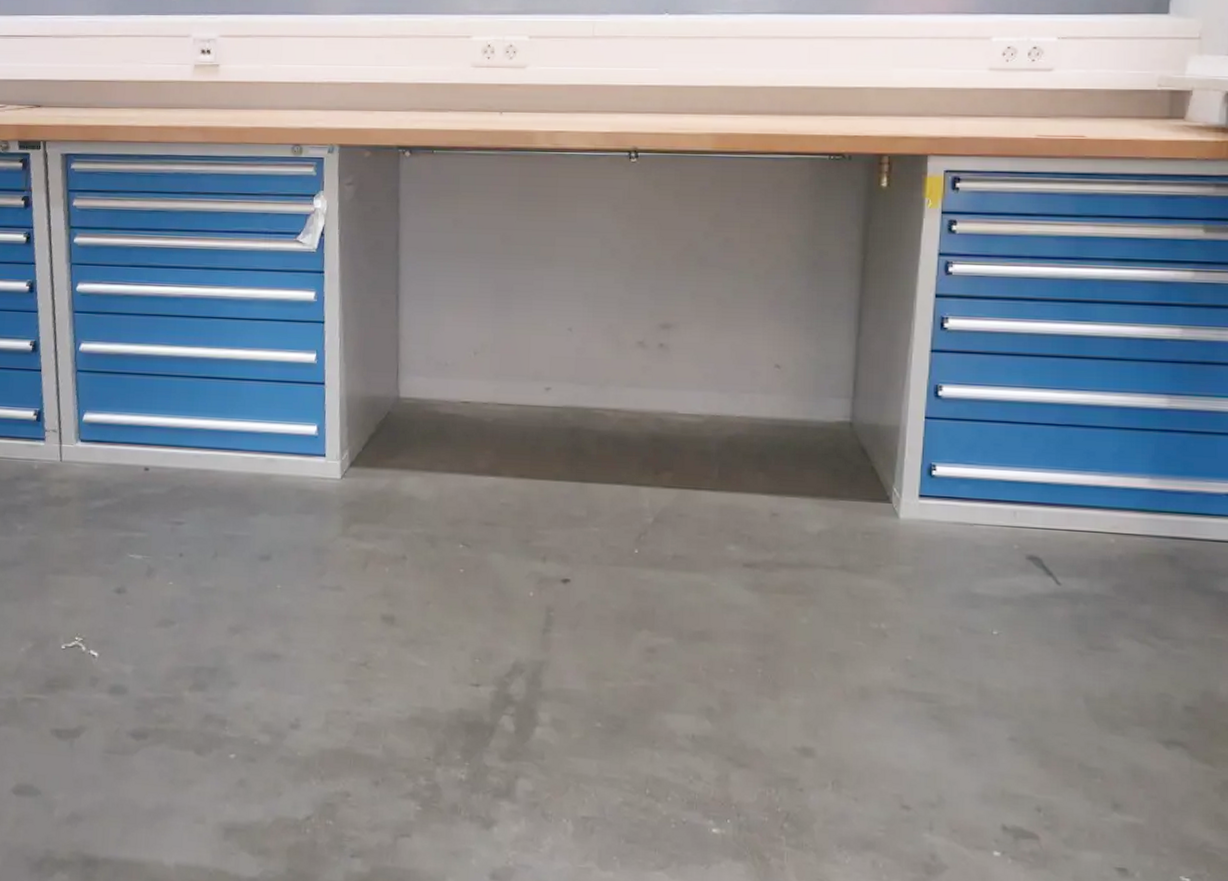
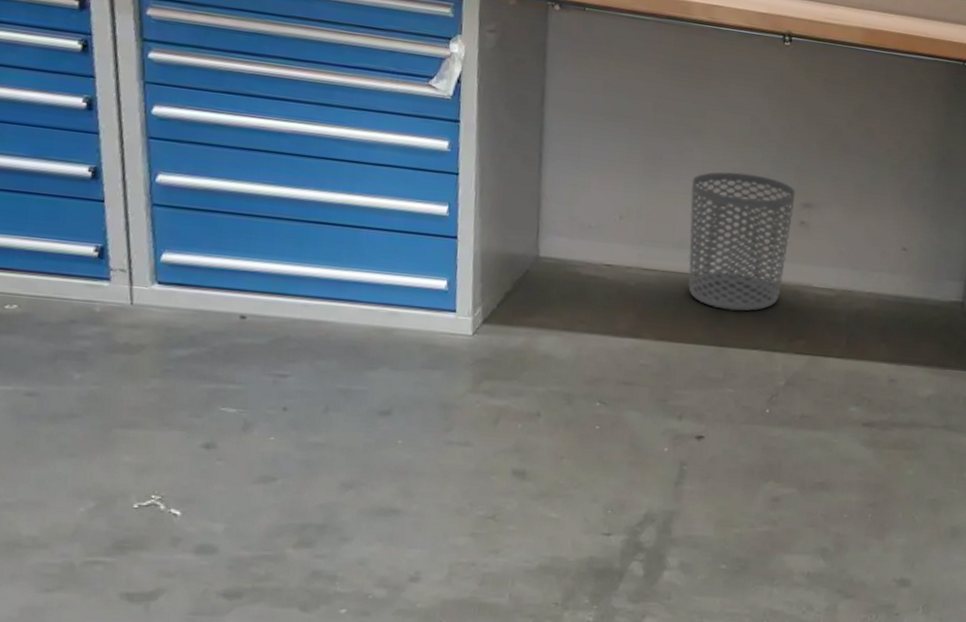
waste bin: none [543,297,652,444] -> present [688,172,795,312]

